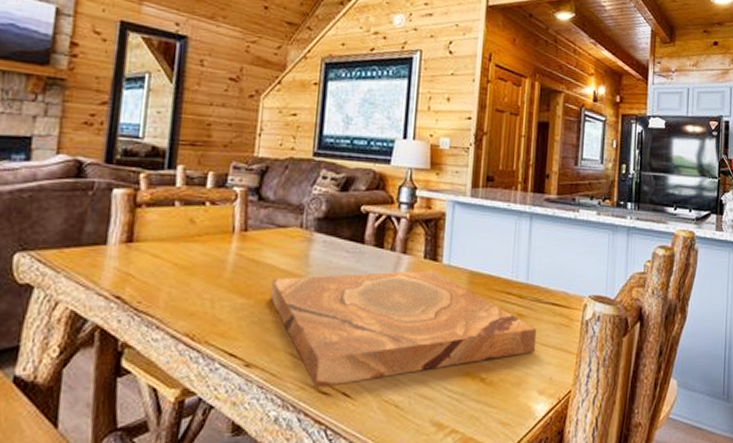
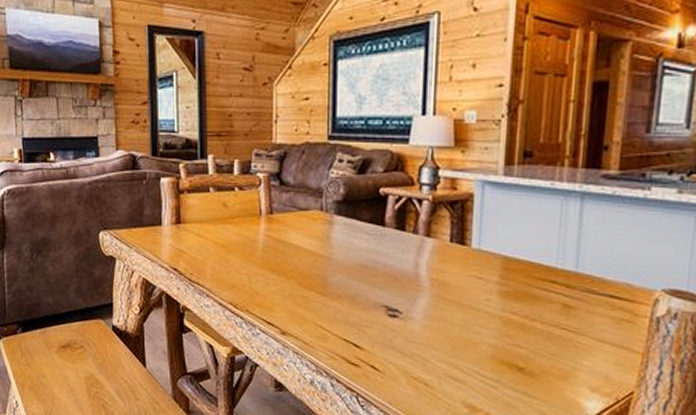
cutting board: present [270,270,537,388] -> none [298,253,589,359]

